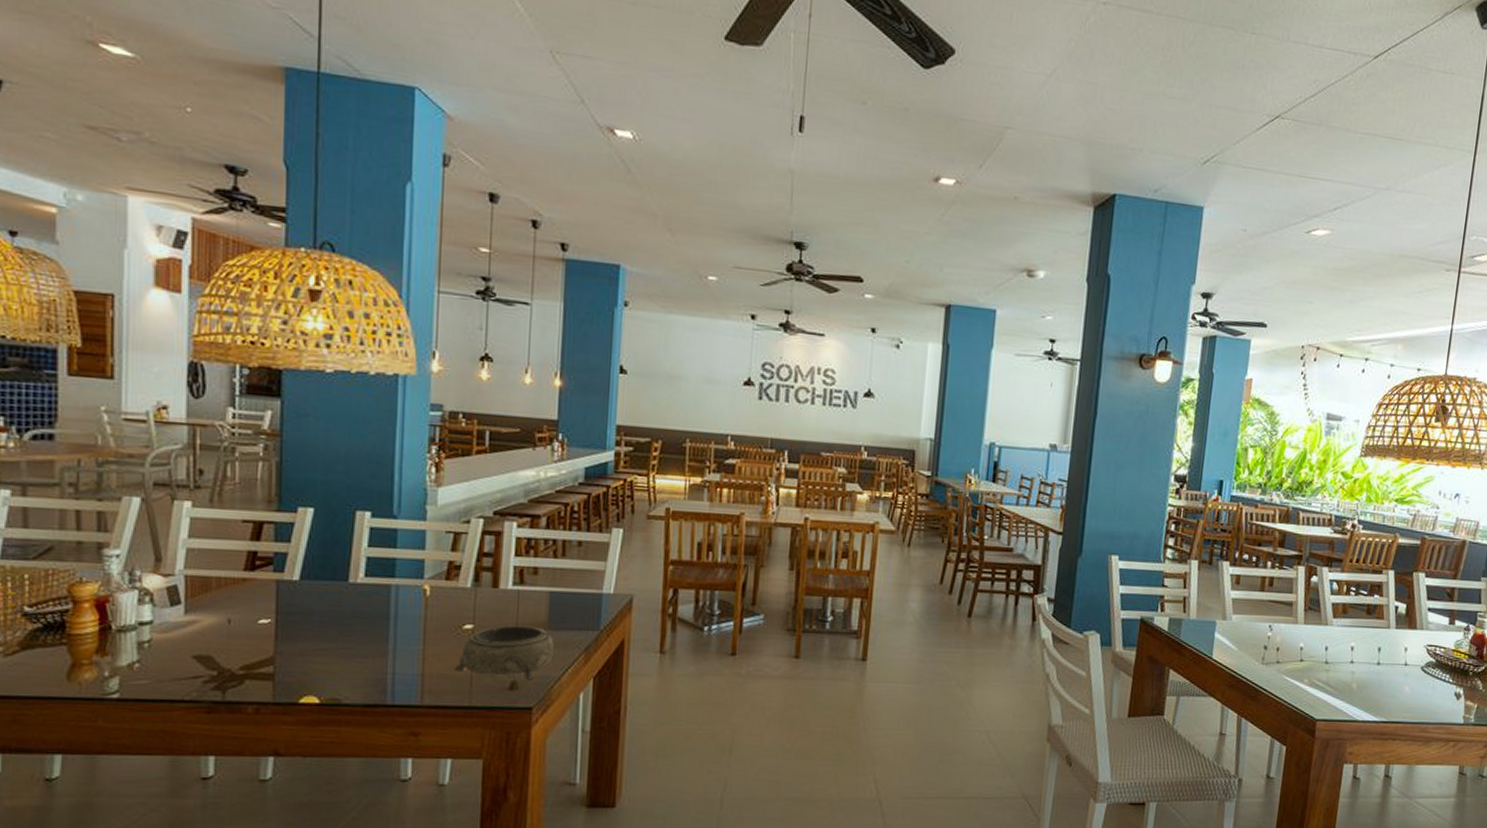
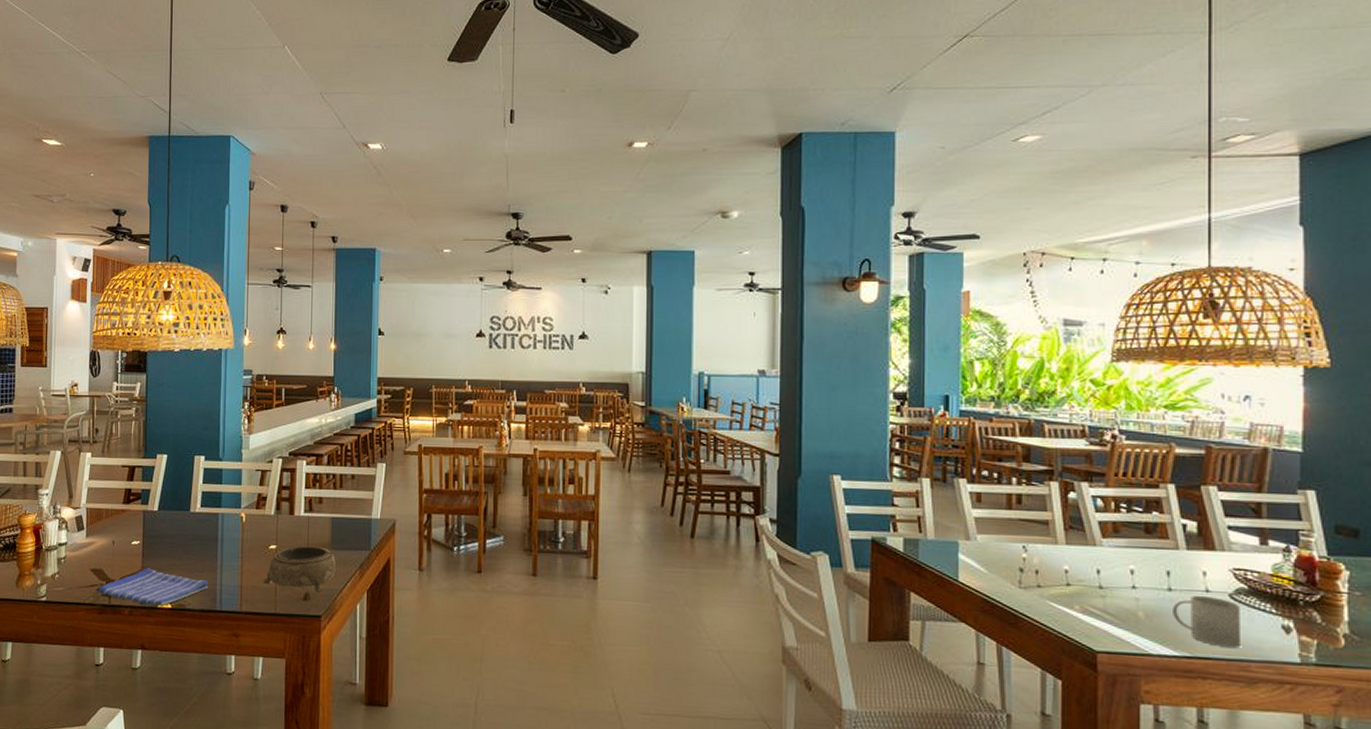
dish towel: none [205,653,375,701] -> present [98,568,209,606]
mug: none [1378,668,1428,712] -> present [1173,595,1240,648]

